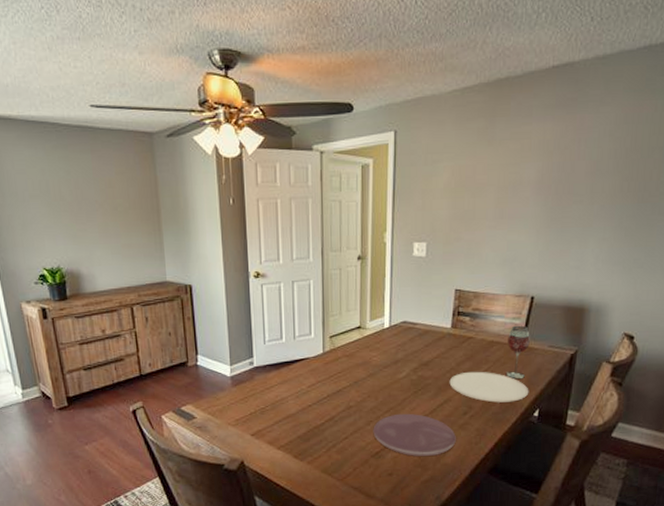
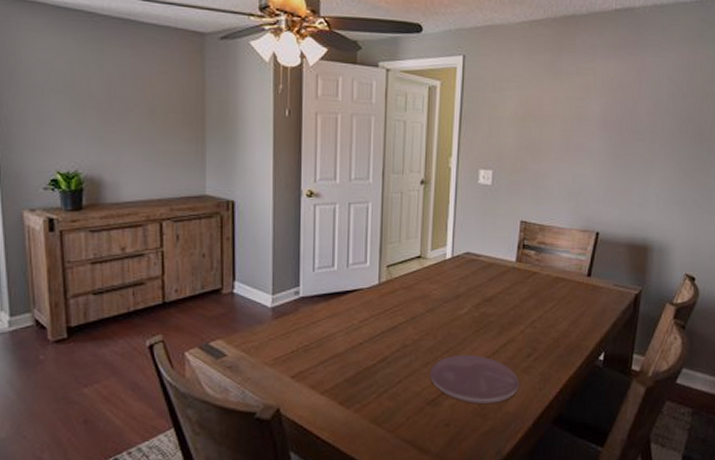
plate: present [449,371,529,403] -> none [513,309,595,344]
wineglass: present [506,325,530,379] -> none [571,261,595,318]

